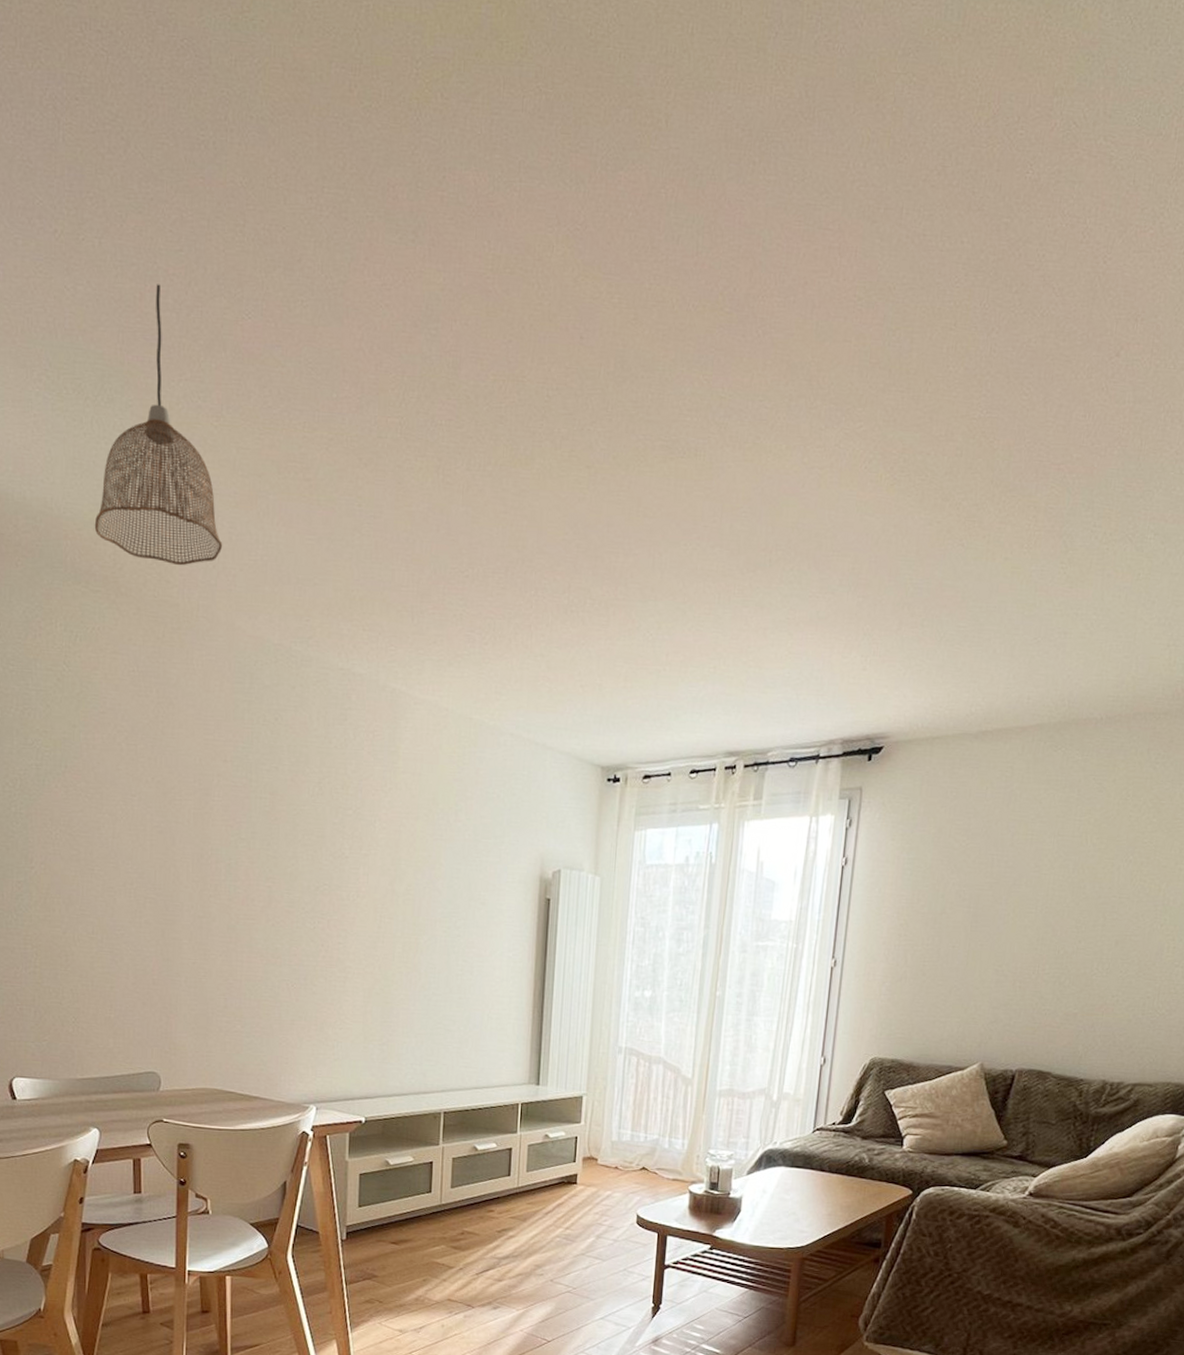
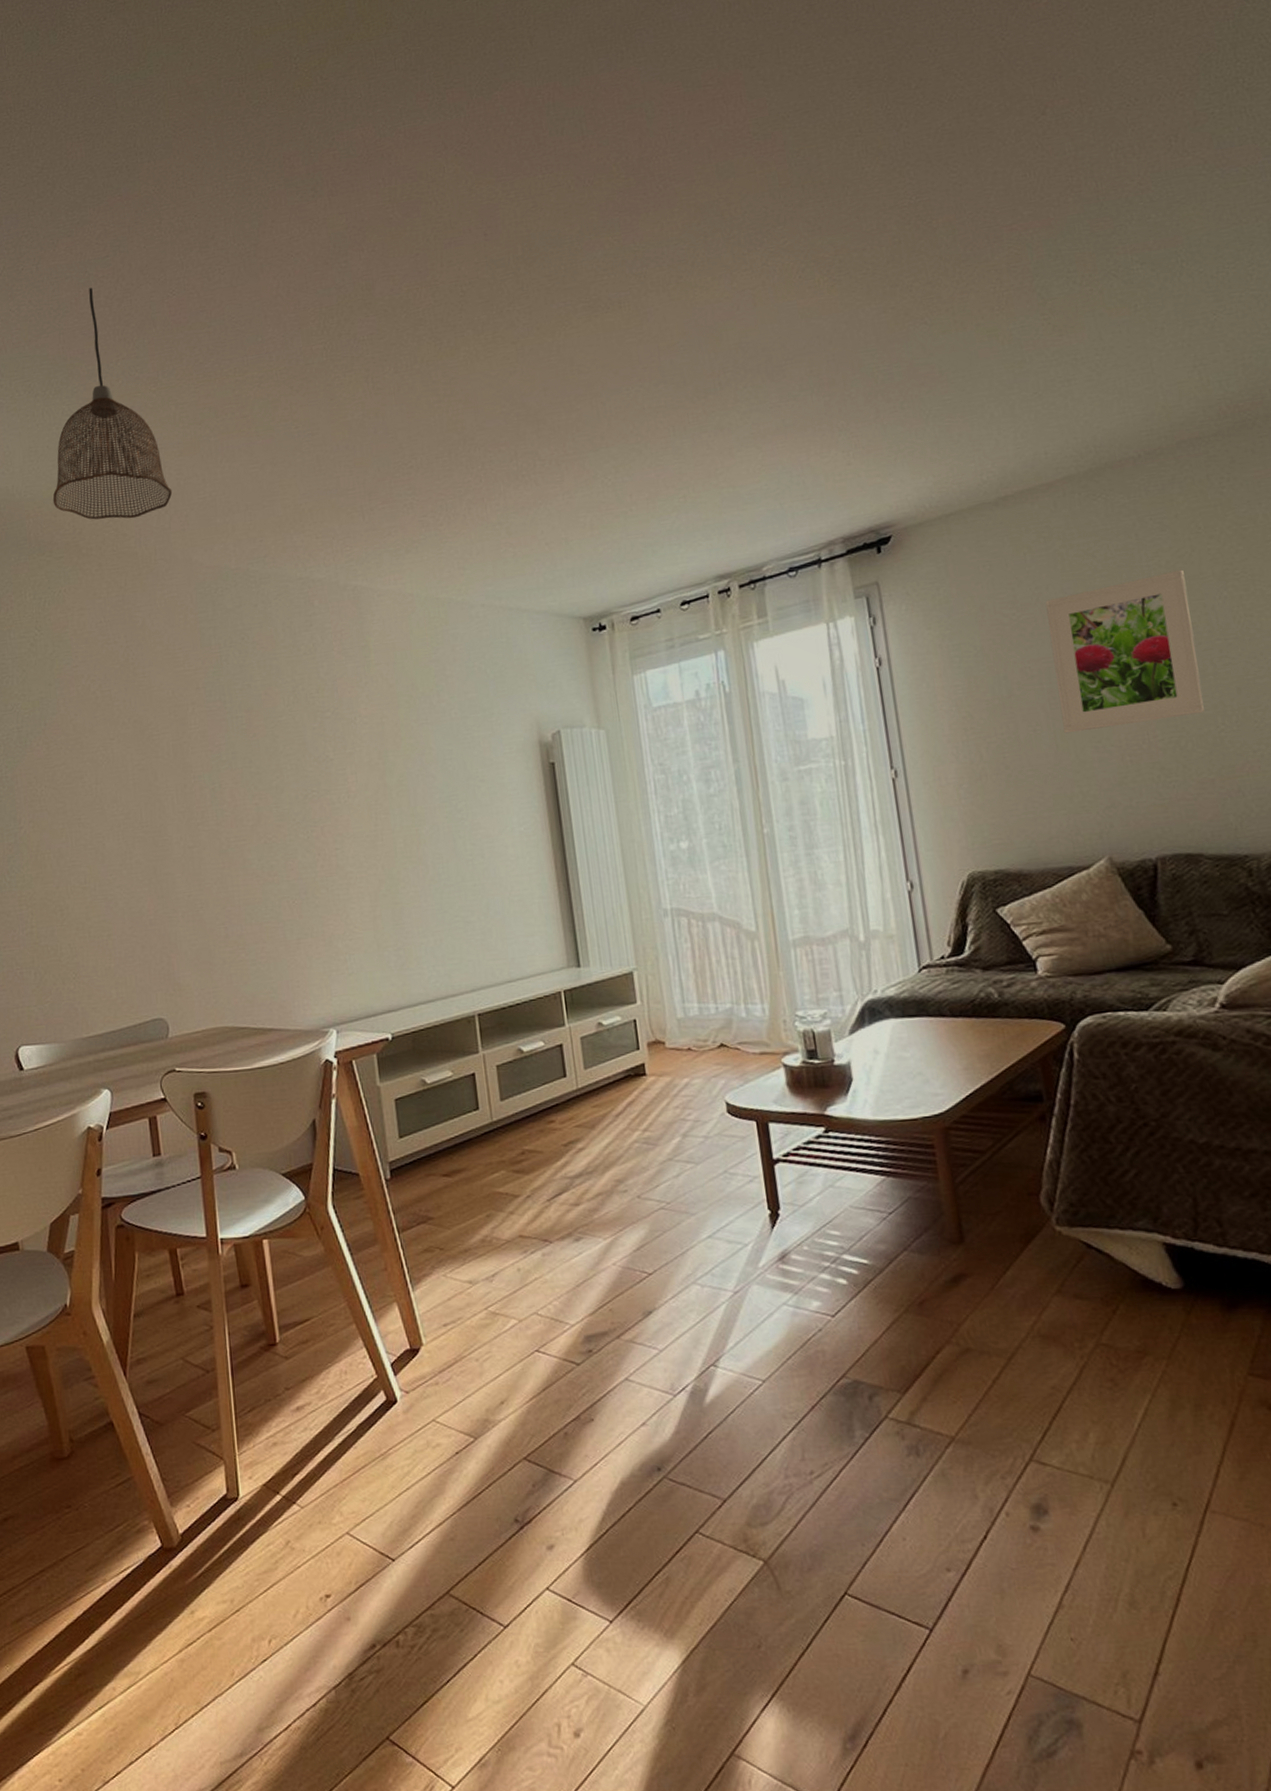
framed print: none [976,829,1106,957] -> present [1045,569,1204,734]

